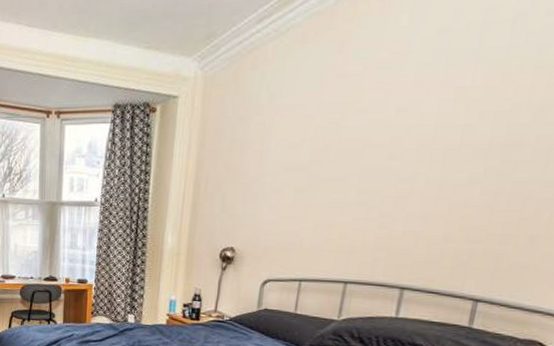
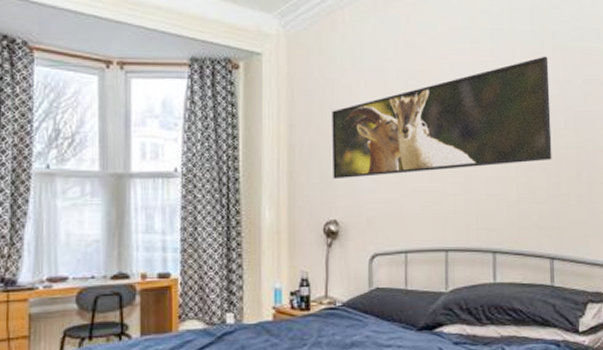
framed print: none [235,76,526,212] -> present [332,56,552,180]

